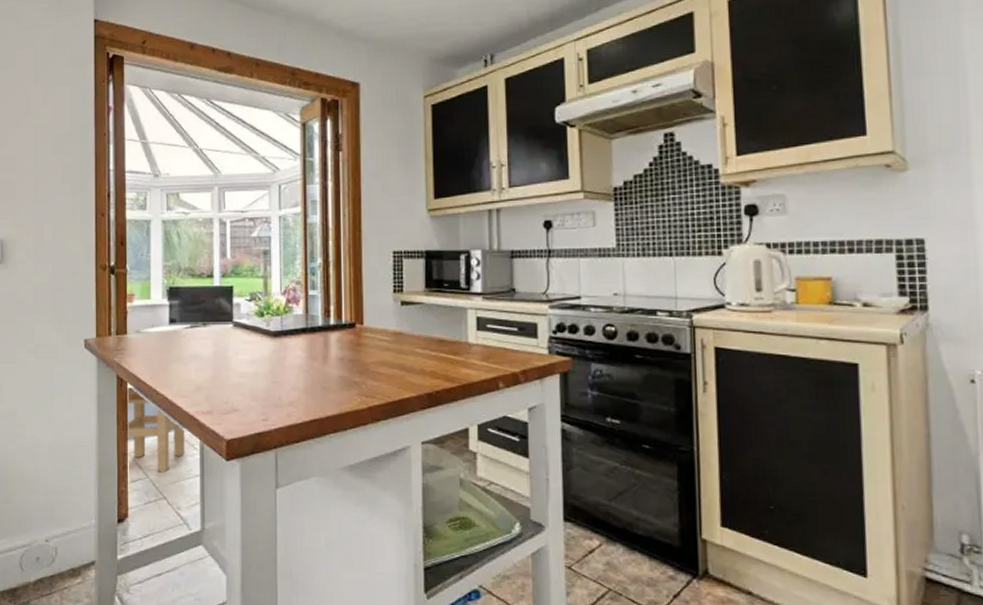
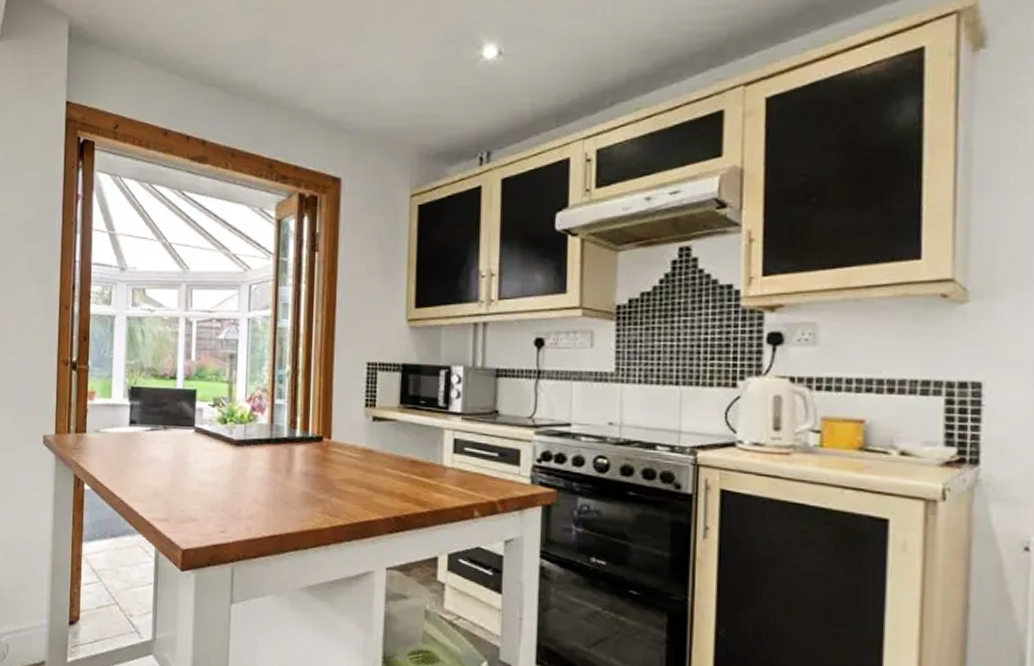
stool: present [126,385,185,473] -> none [81,486,140,578]

